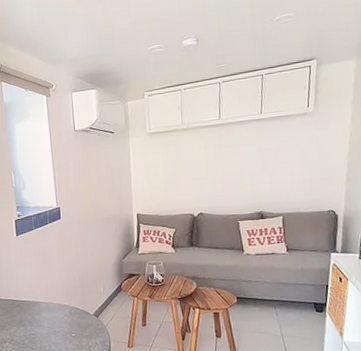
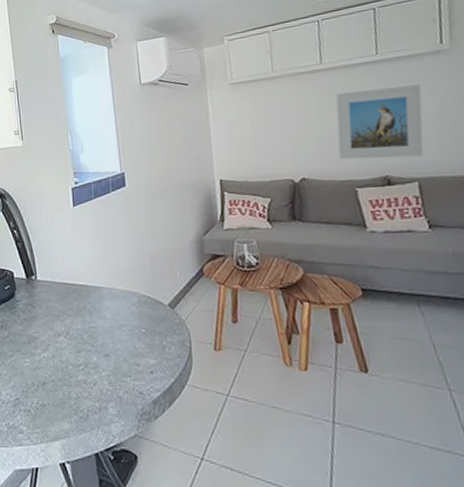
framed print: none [227,140,291,198] -> present [336,84,424,160]

